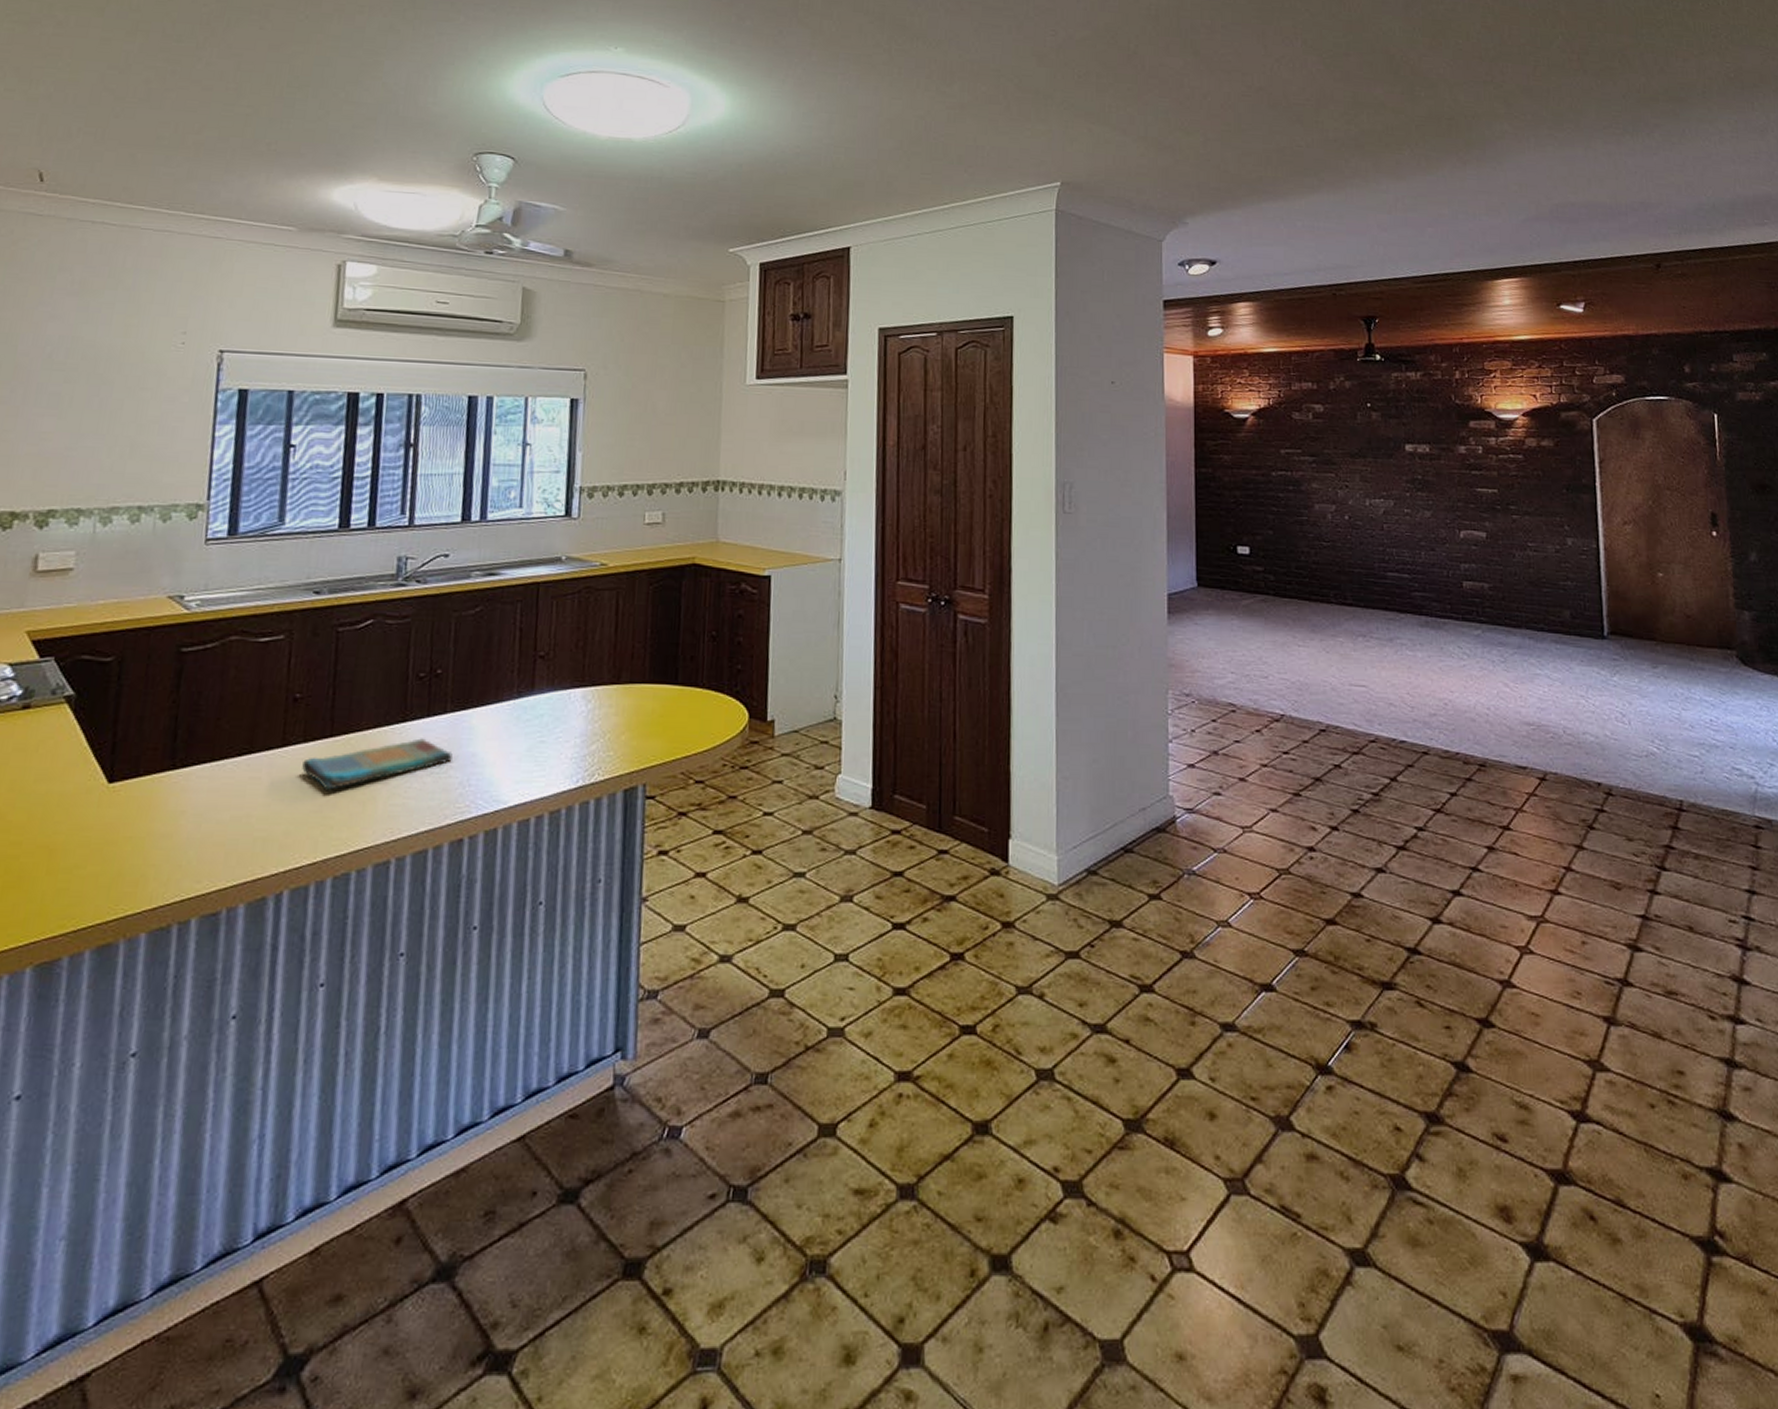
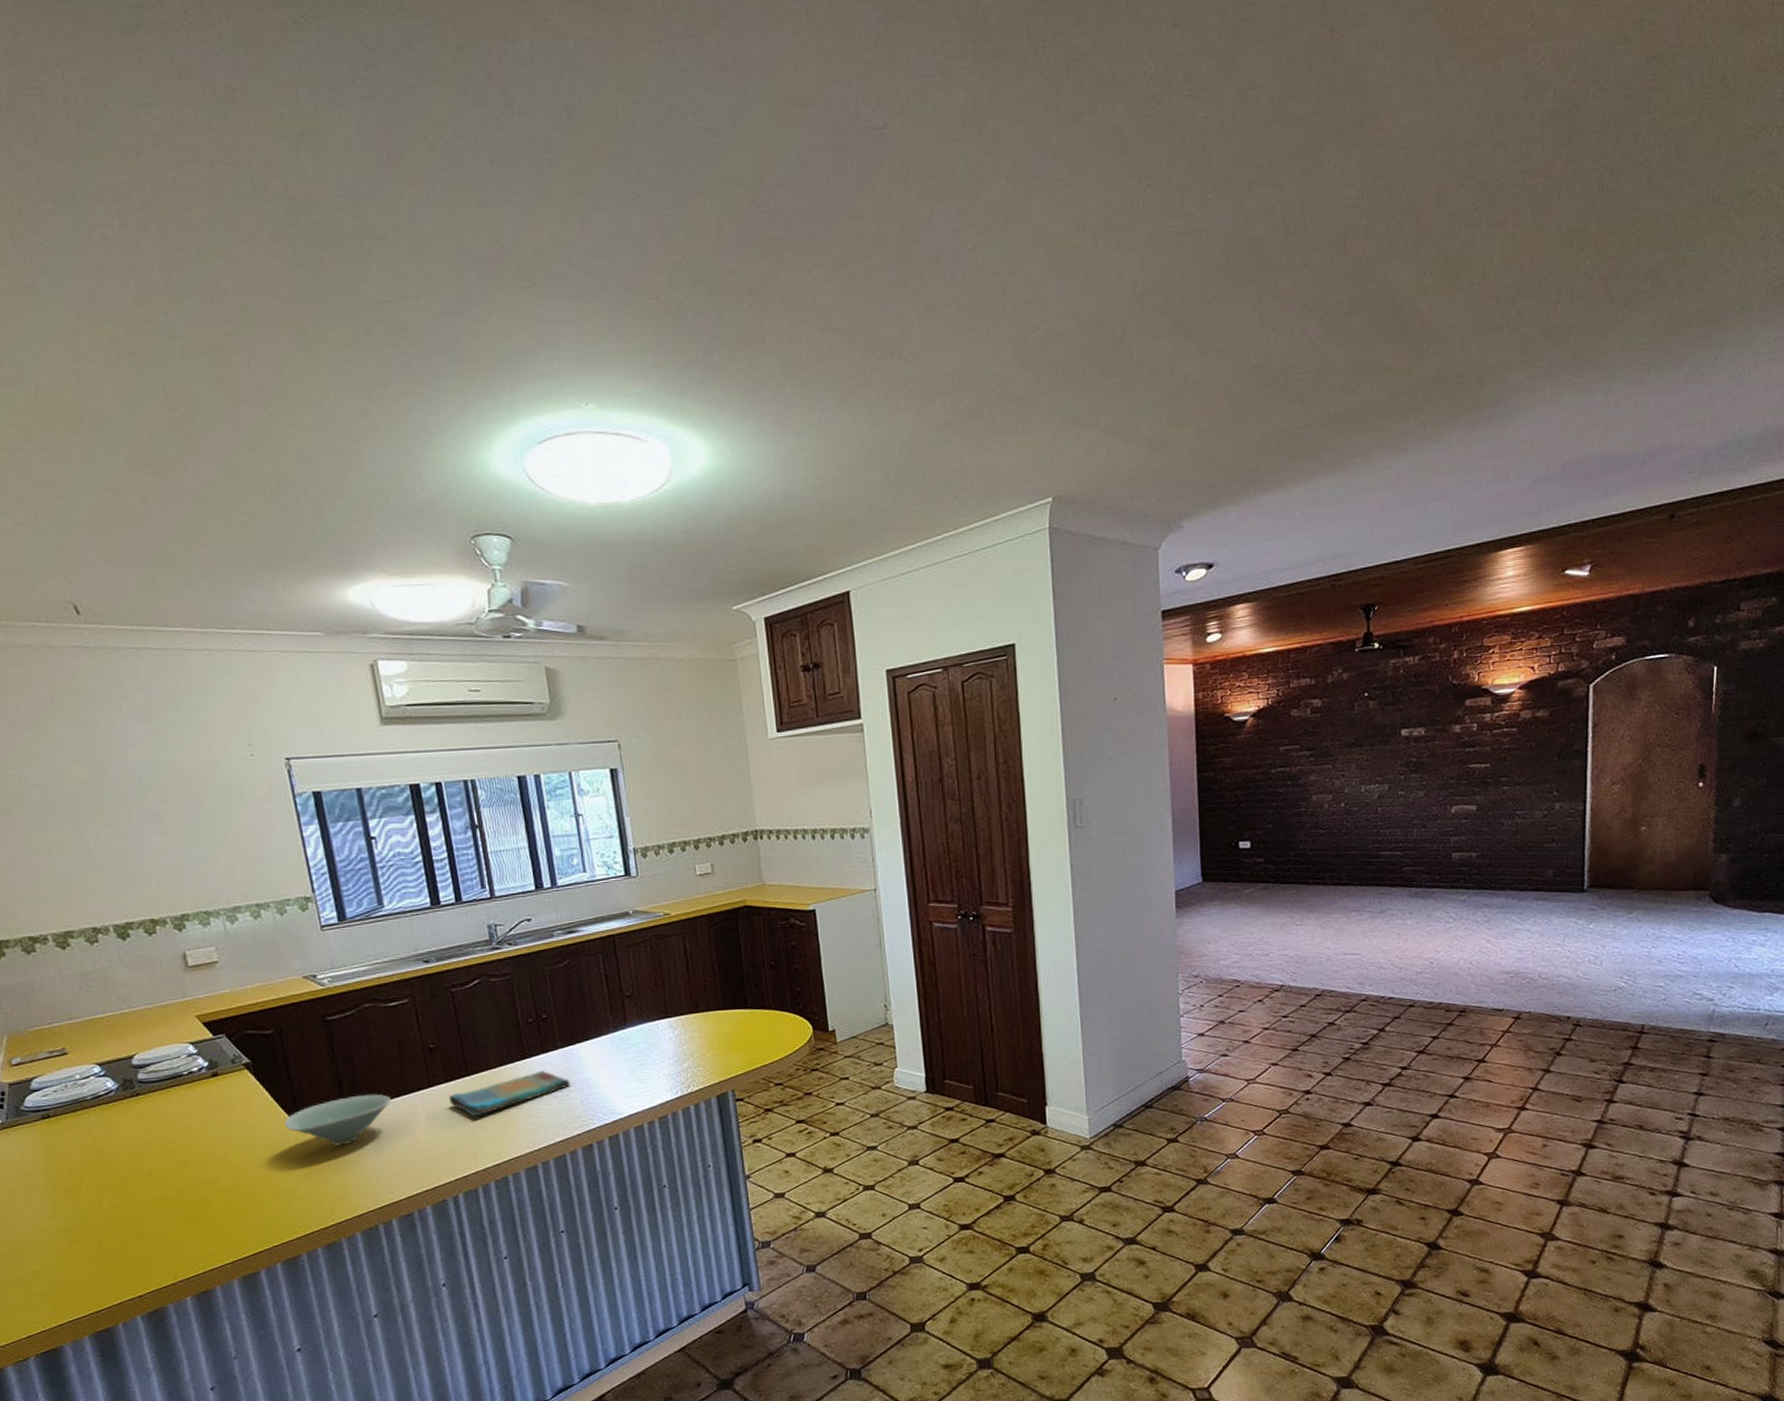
bowl: none [91,749,232,813] -> present [284,1094,391,1146]

